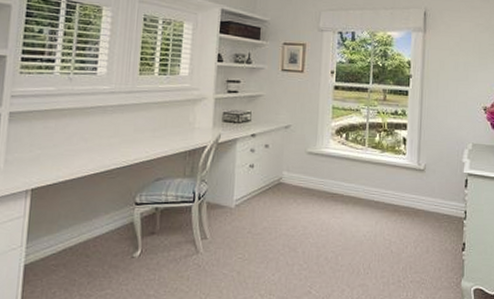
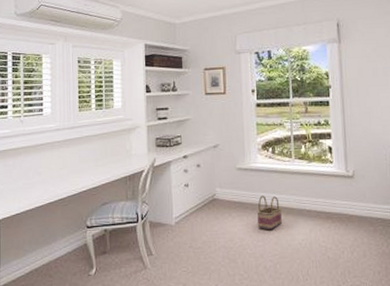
basket: none [323,183,349,220] -> present [256,195,282,230]

